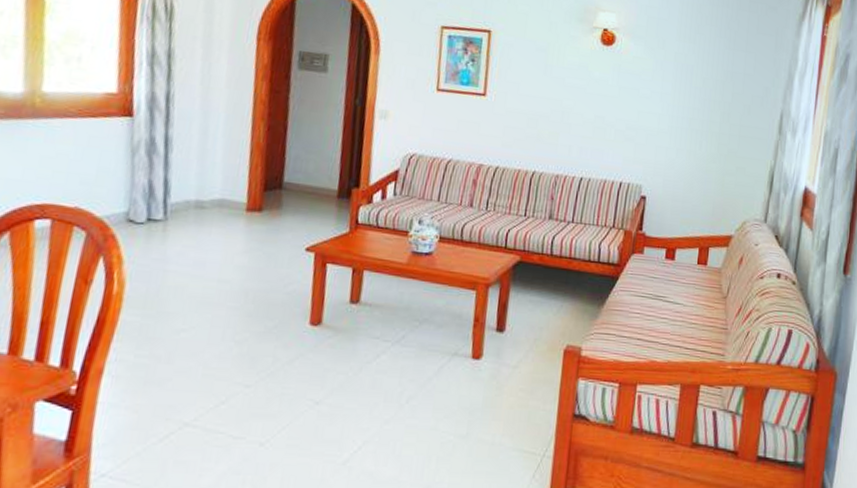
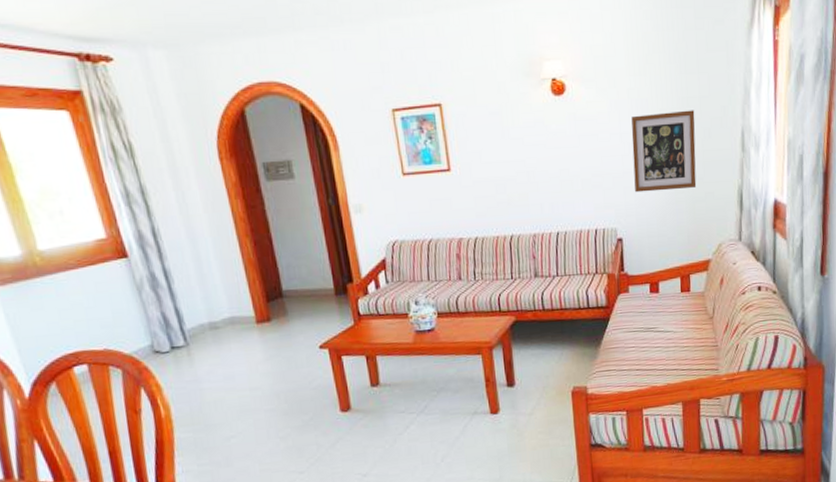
wall art: none [667,79,738,160] -> present [631,110,697,193]

